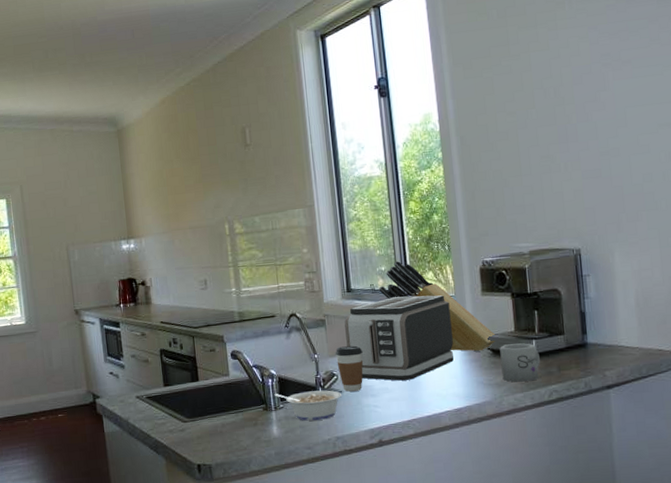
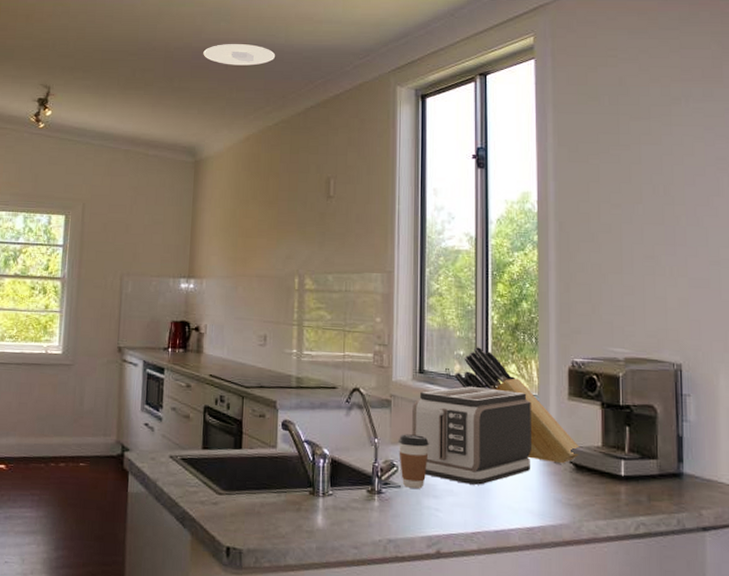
recessed light: none [109,9,178,33] -> present [203,44,276,66]
legume: present [274,390,342,421] -> none [324,477,401,516]
mug: present [499,343,540,382] -> none [583,460,628,508]

